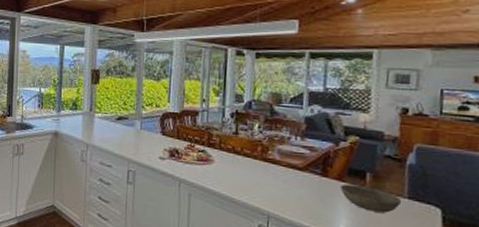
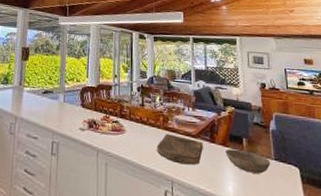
cutting board: none [252,165,312,200] -> present [157,133,203,165]

